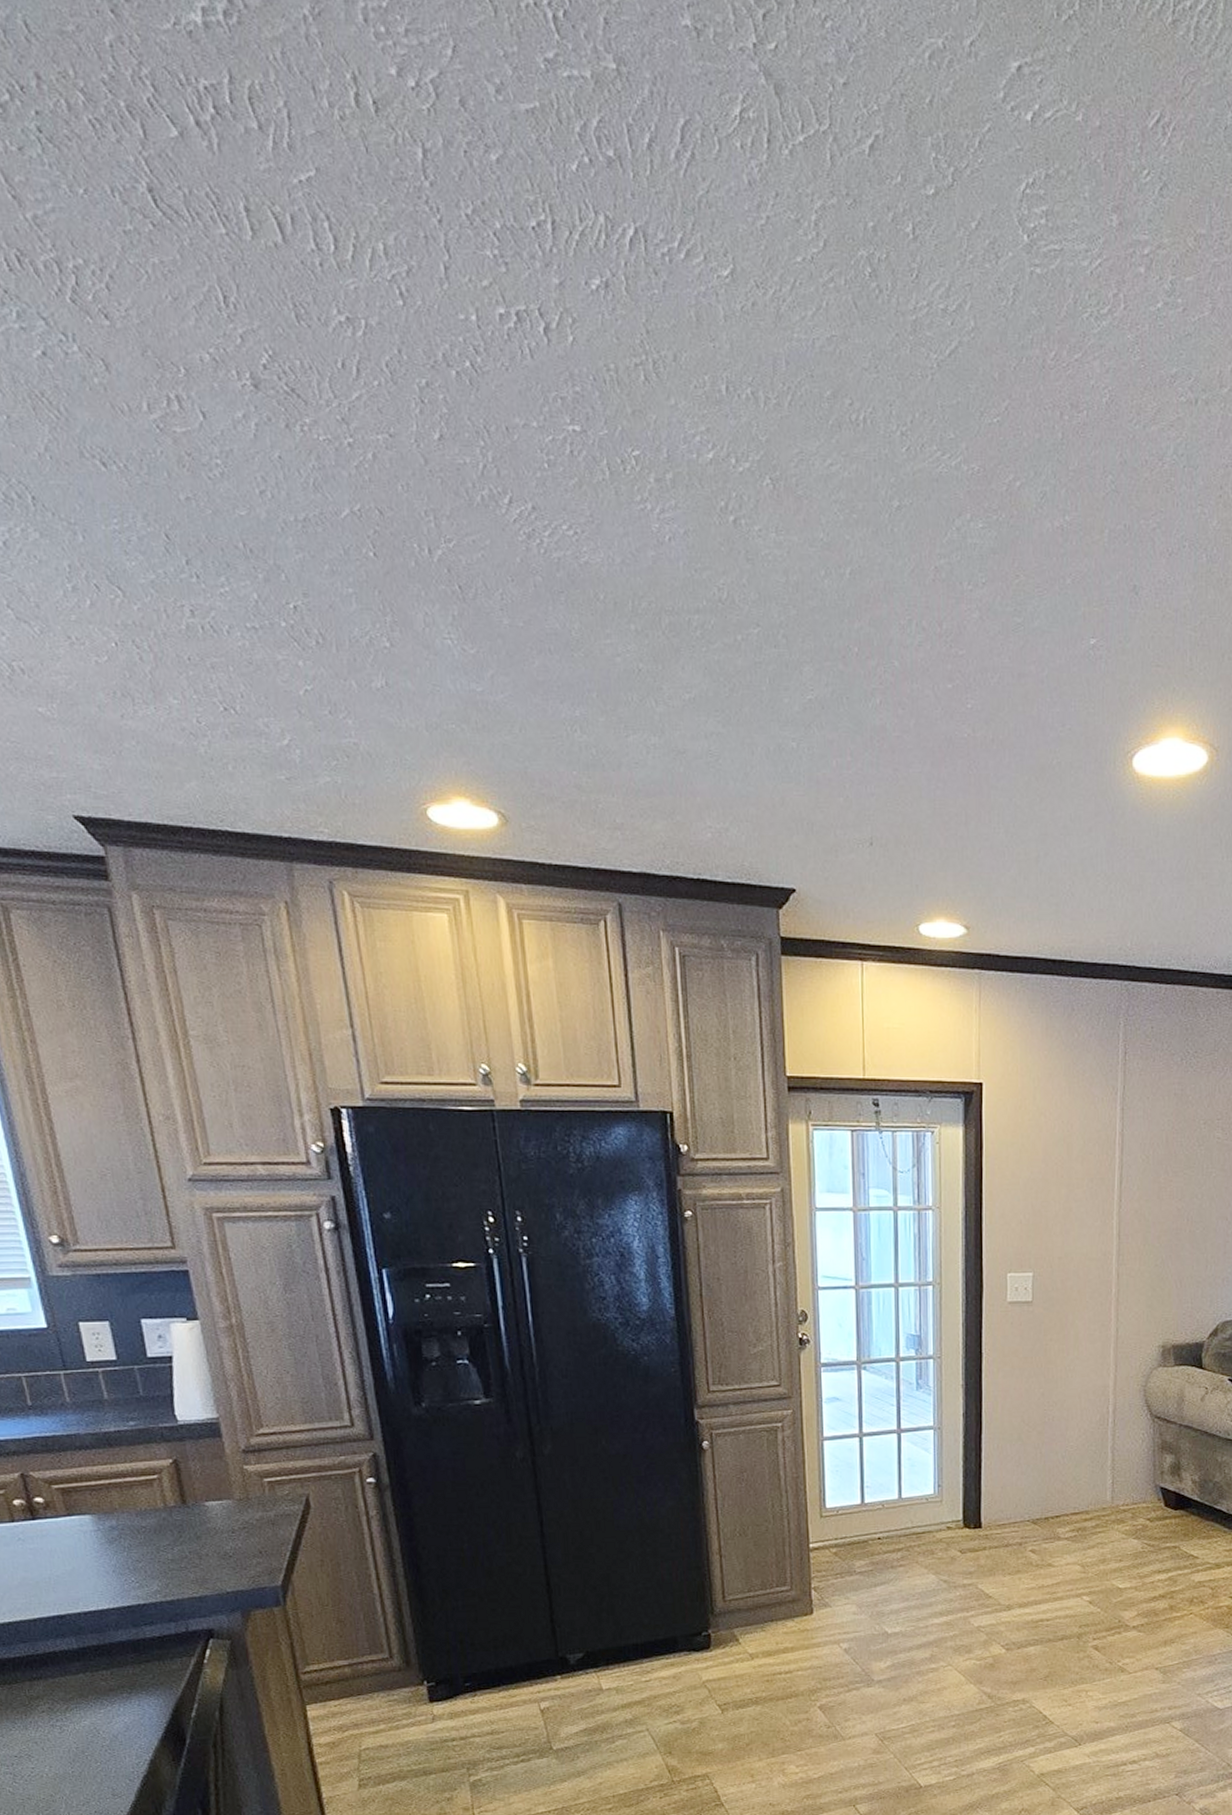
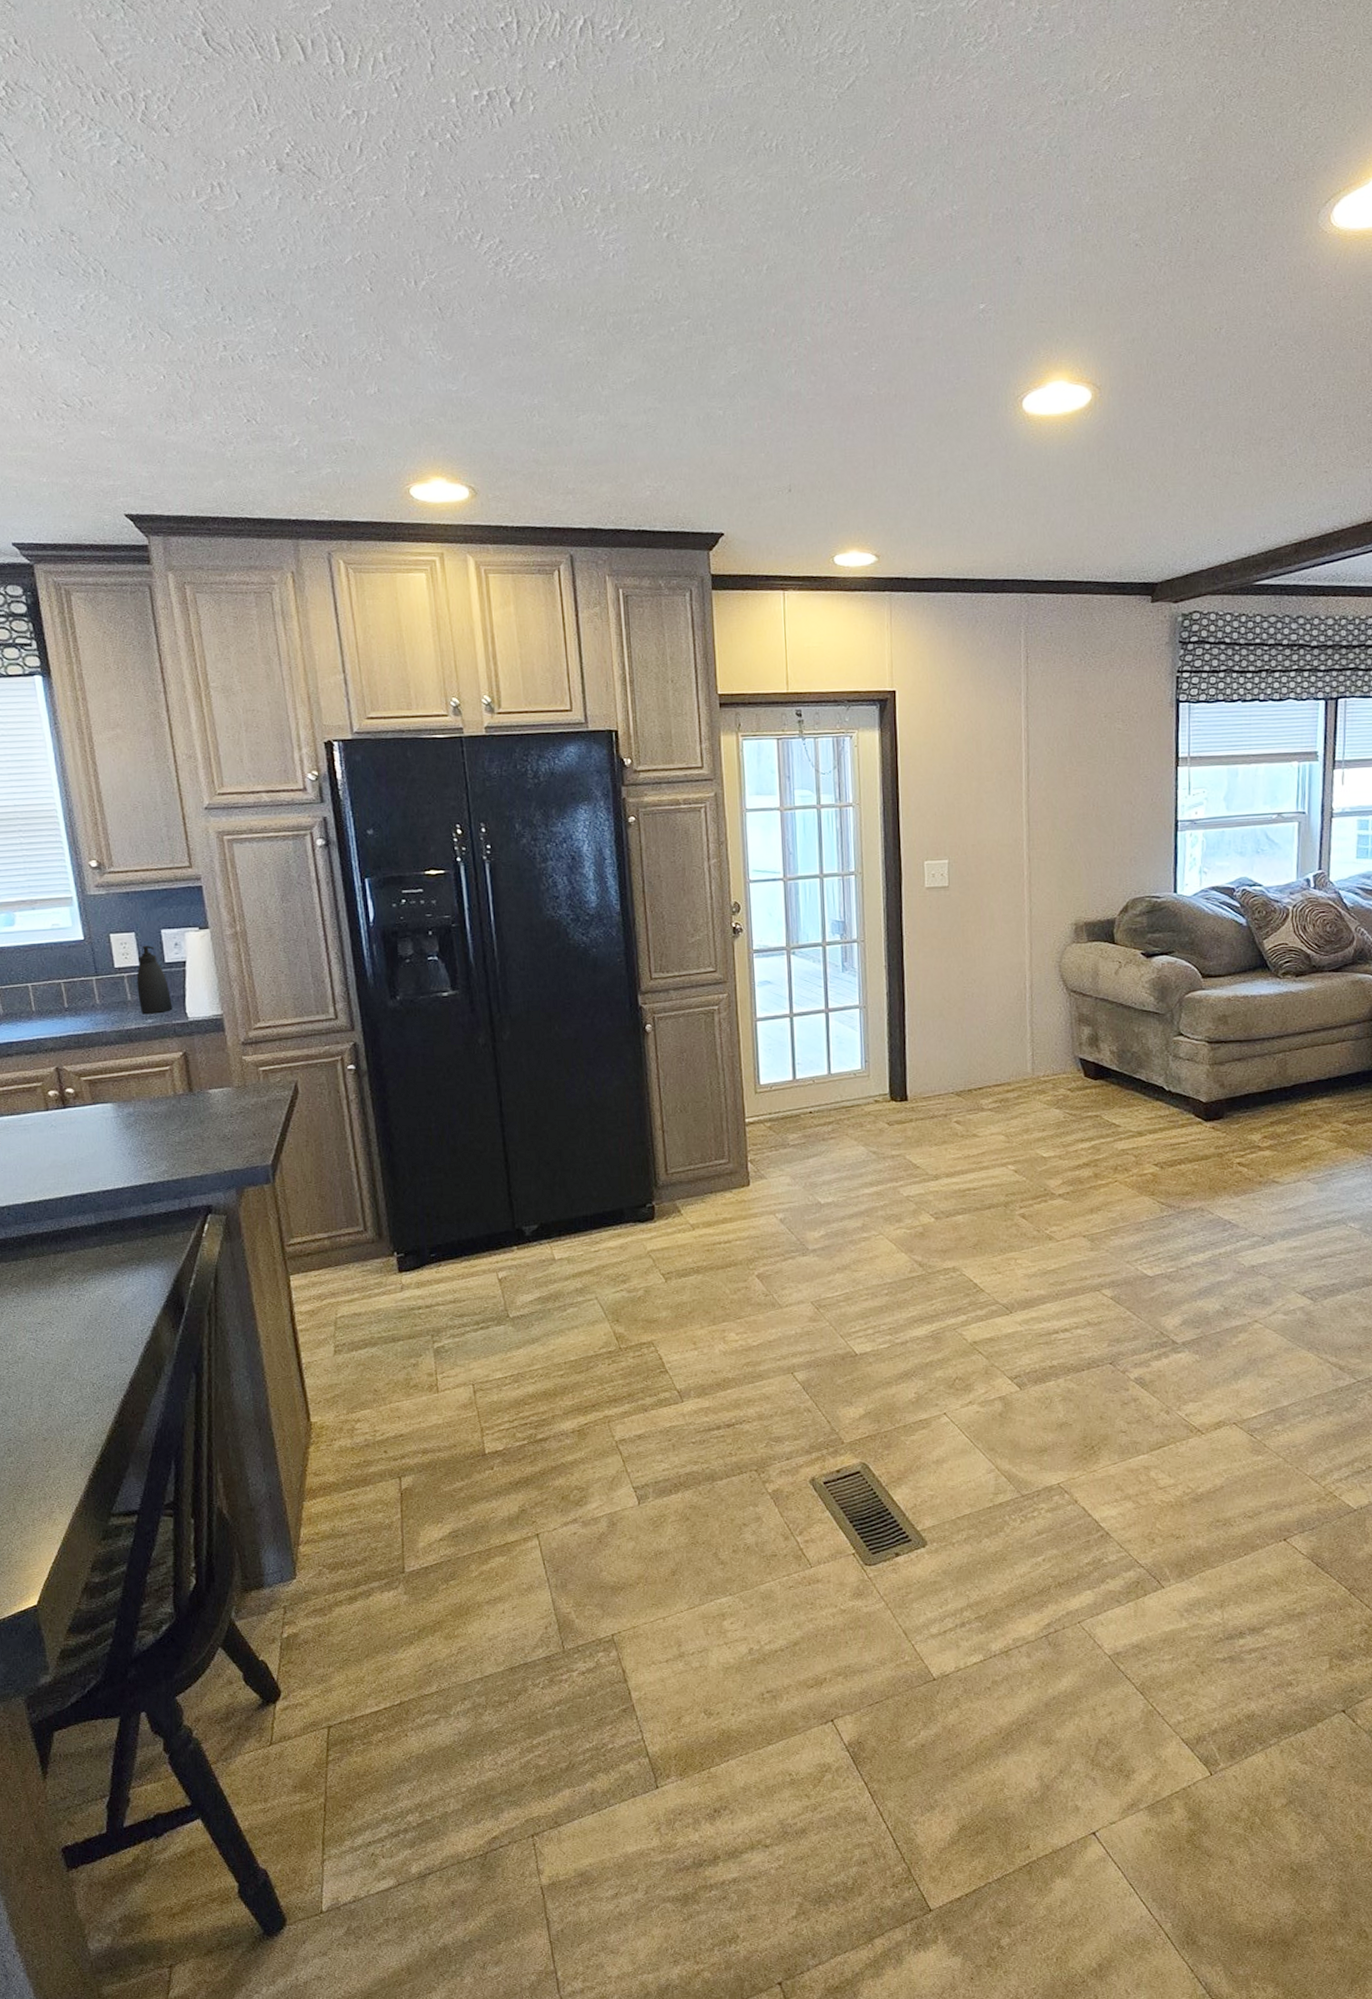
soap dispenser: none [113,1336,159,1416] -> present [136,945,173,1015]

